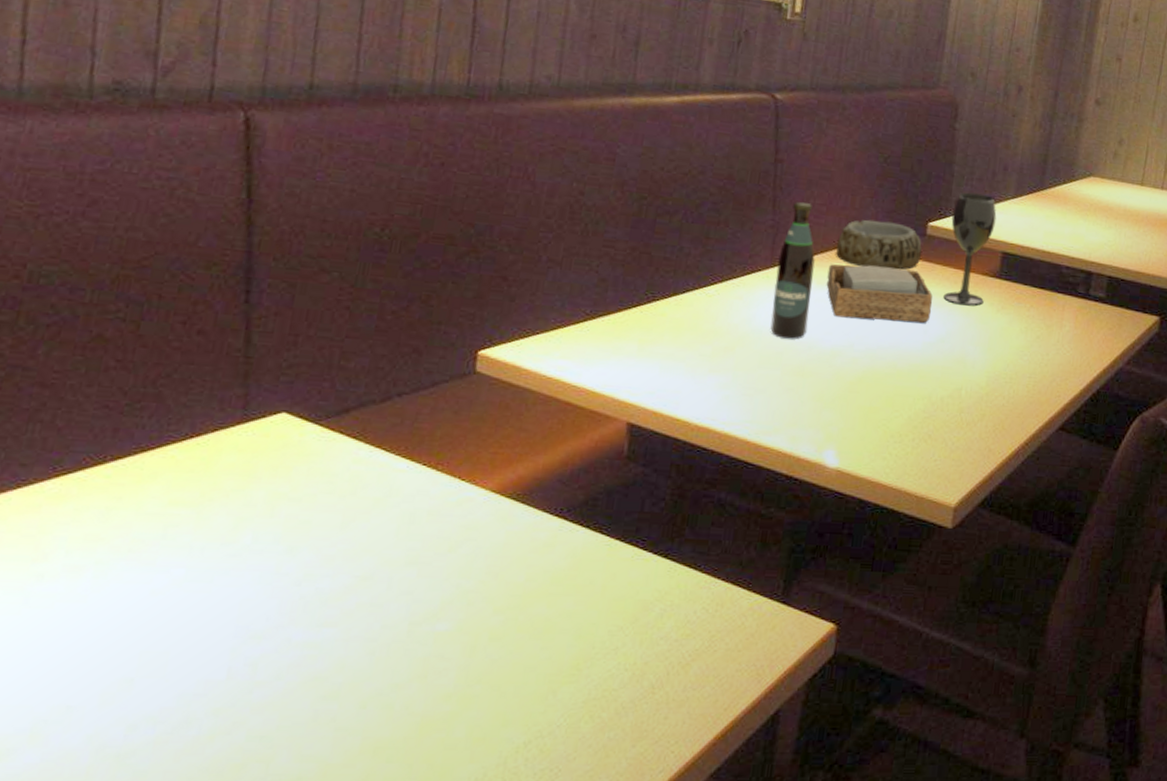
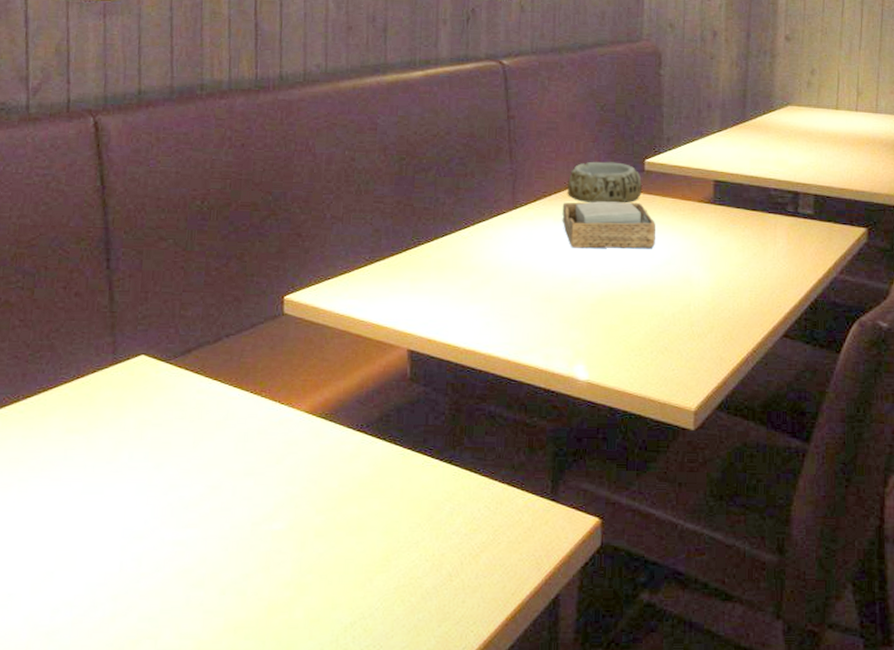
bottle: present [770,201,815,338] -> none [518,150,550,269]
wine glass: present [943,192,997,306] -> none [665,130,706,230]

